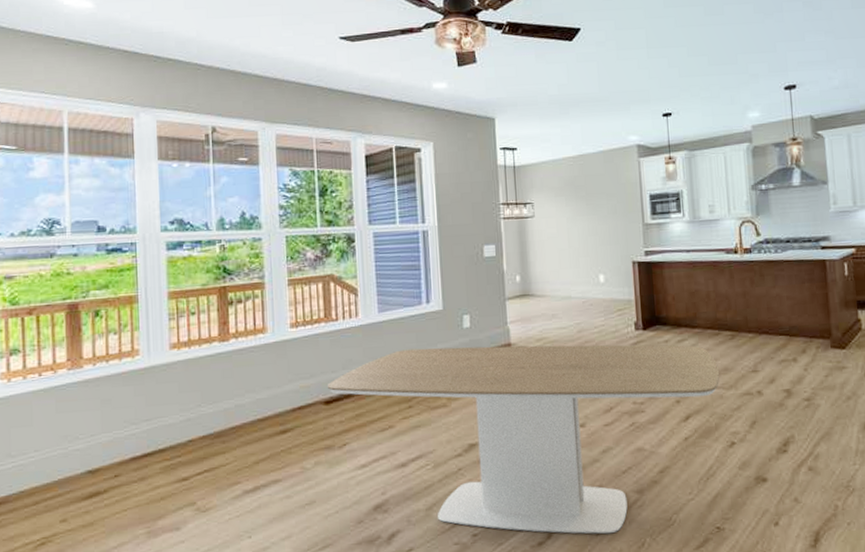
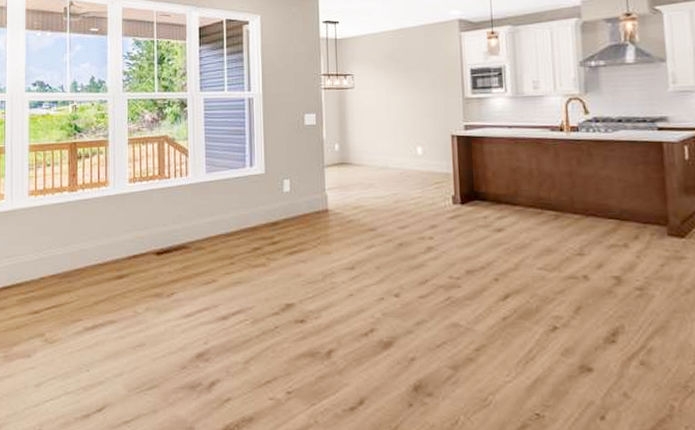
dining table: present [327,344,720,534] -> none [158,209,542,407]

